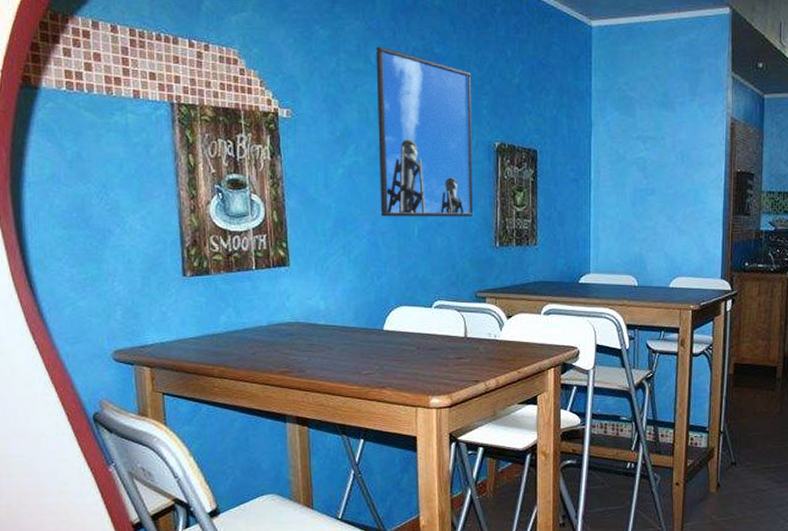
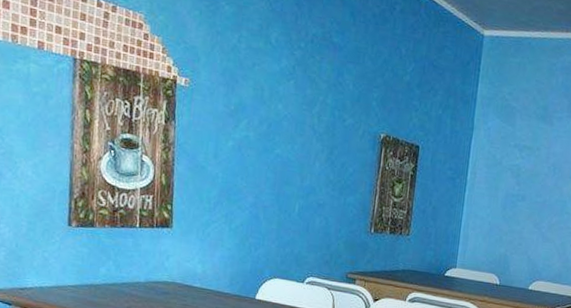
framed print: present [376,46,473,218] -> none [264,28,365,202]

